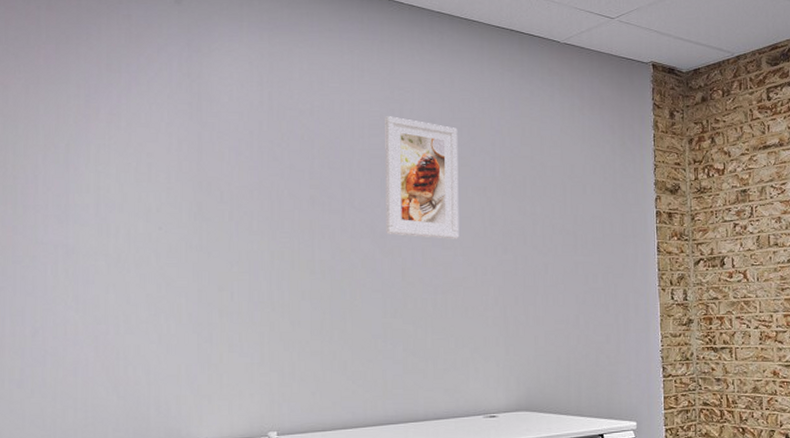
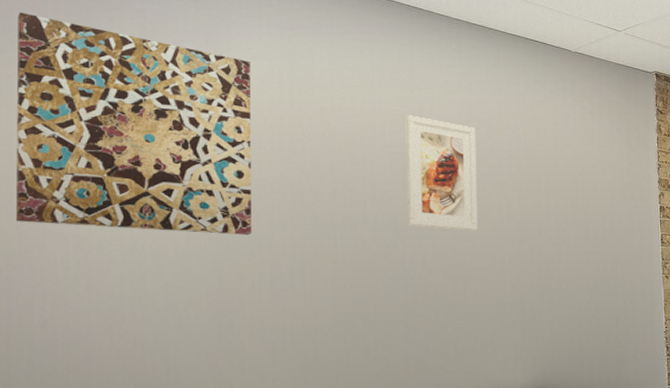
wall art: none [10,22,231,245] -> present [15,12,252,236]

